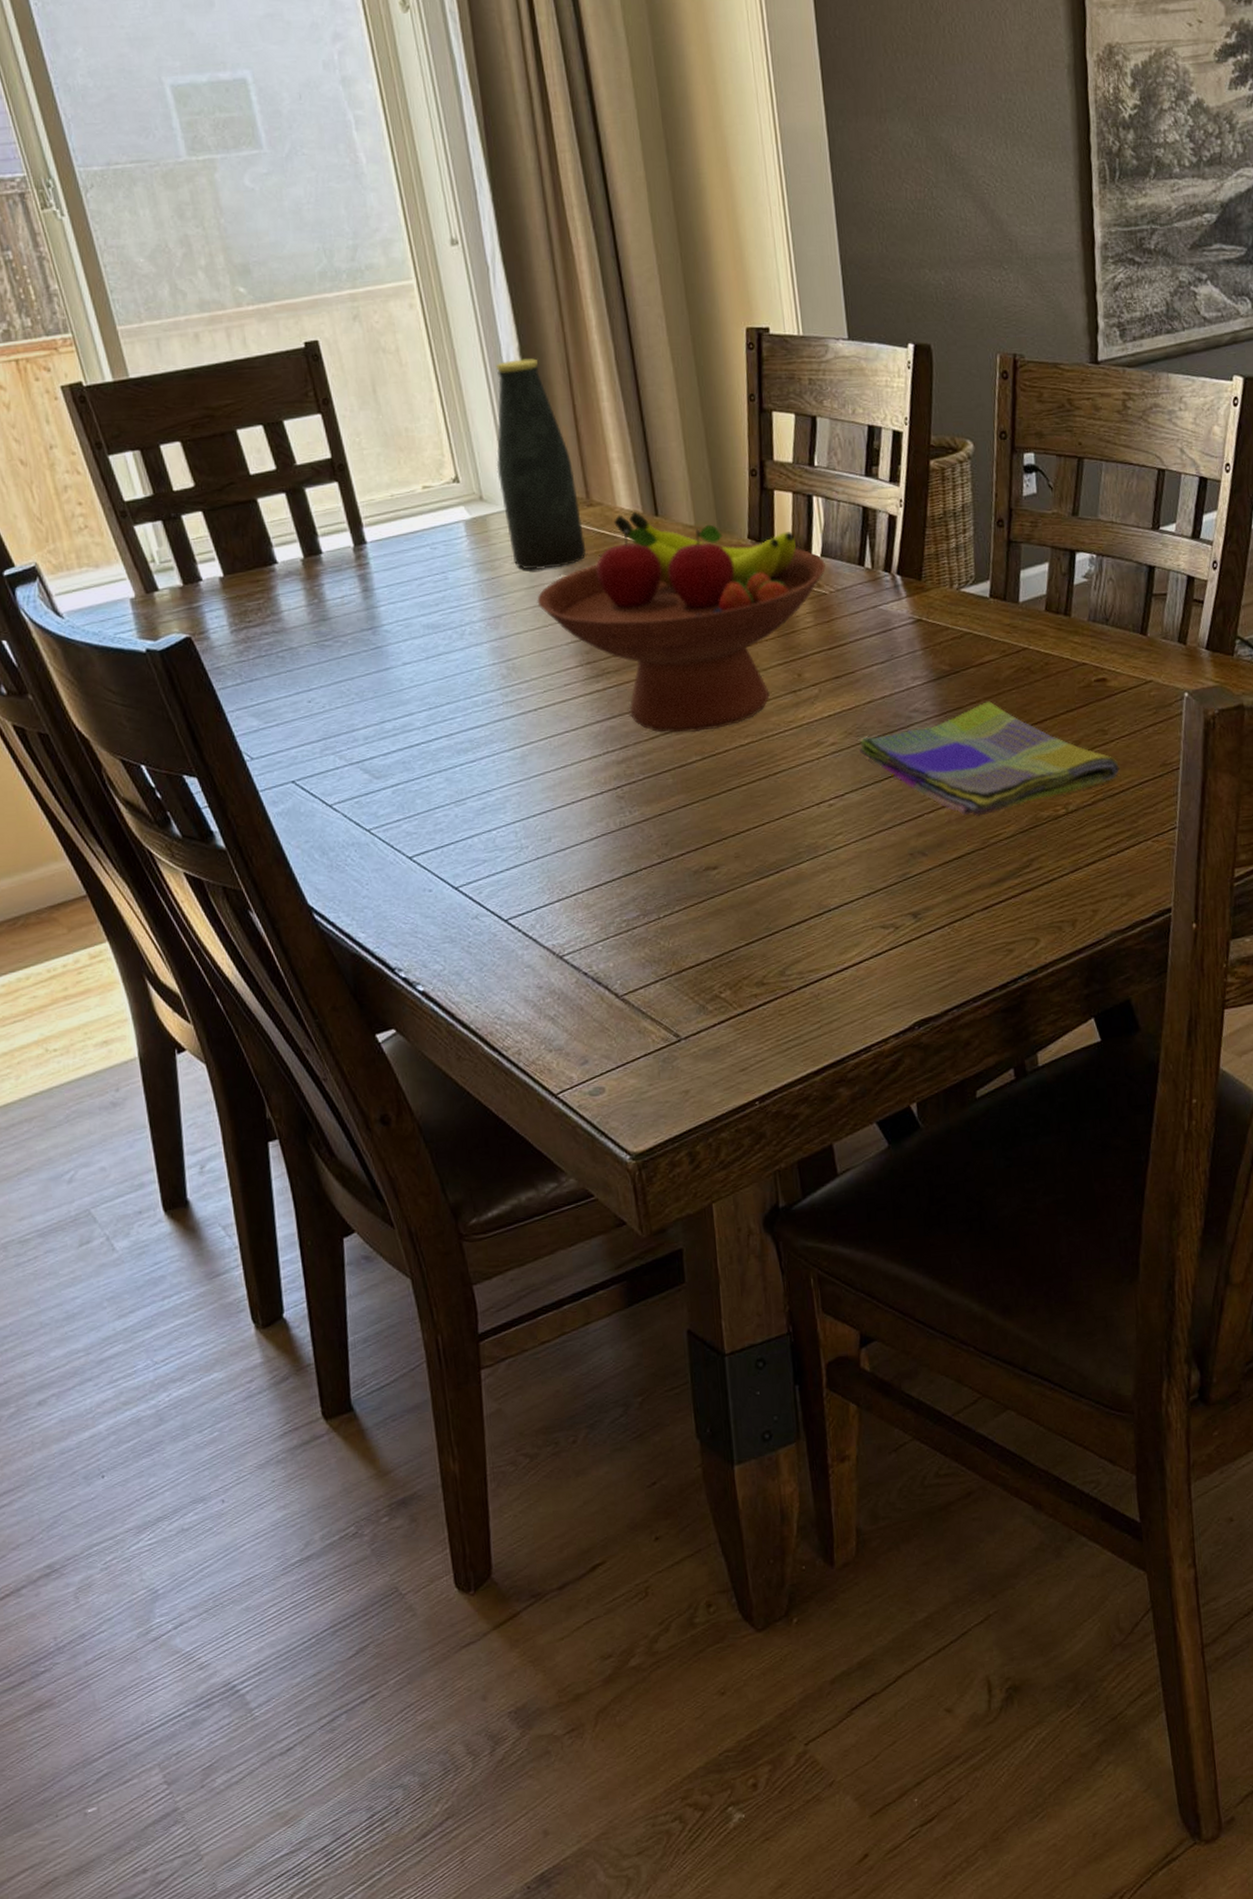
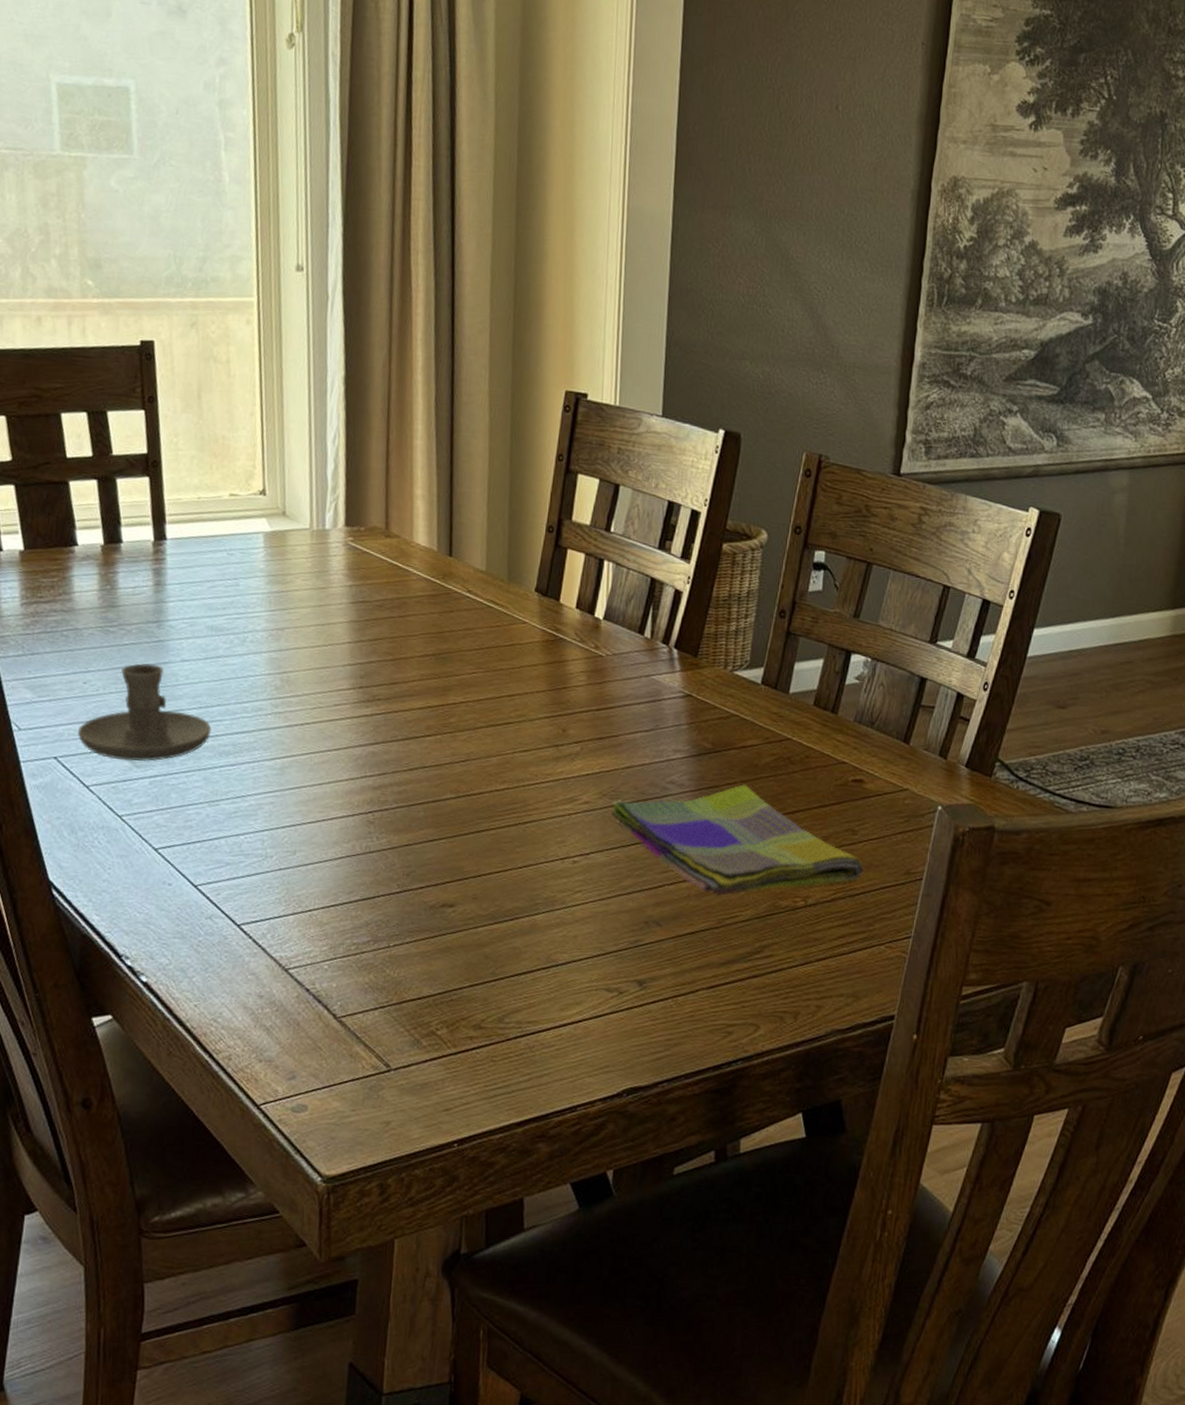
candle holder: none [311,671,446,774] -> present [78,662,212,762]
bottle: present [495,358,586,571] -> none [303,387,378,592]
fruit bowl: present [537,512,826,733] -> none [321,549,606,771]

